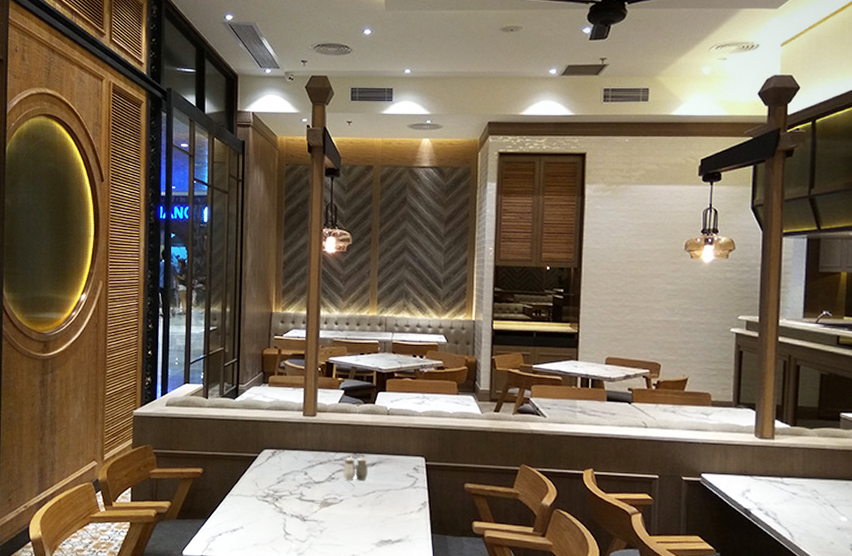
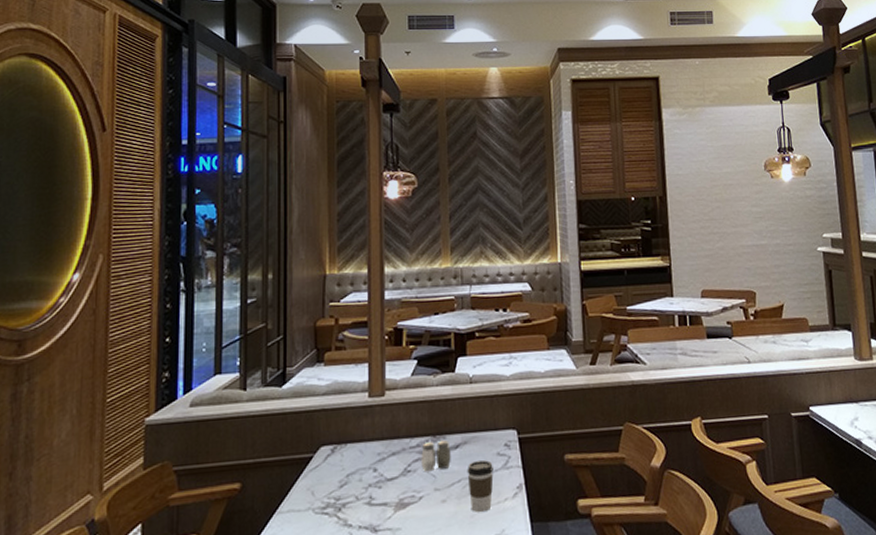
coffee cup: none [380,478,403,520] -> present [467,460,494,513]

